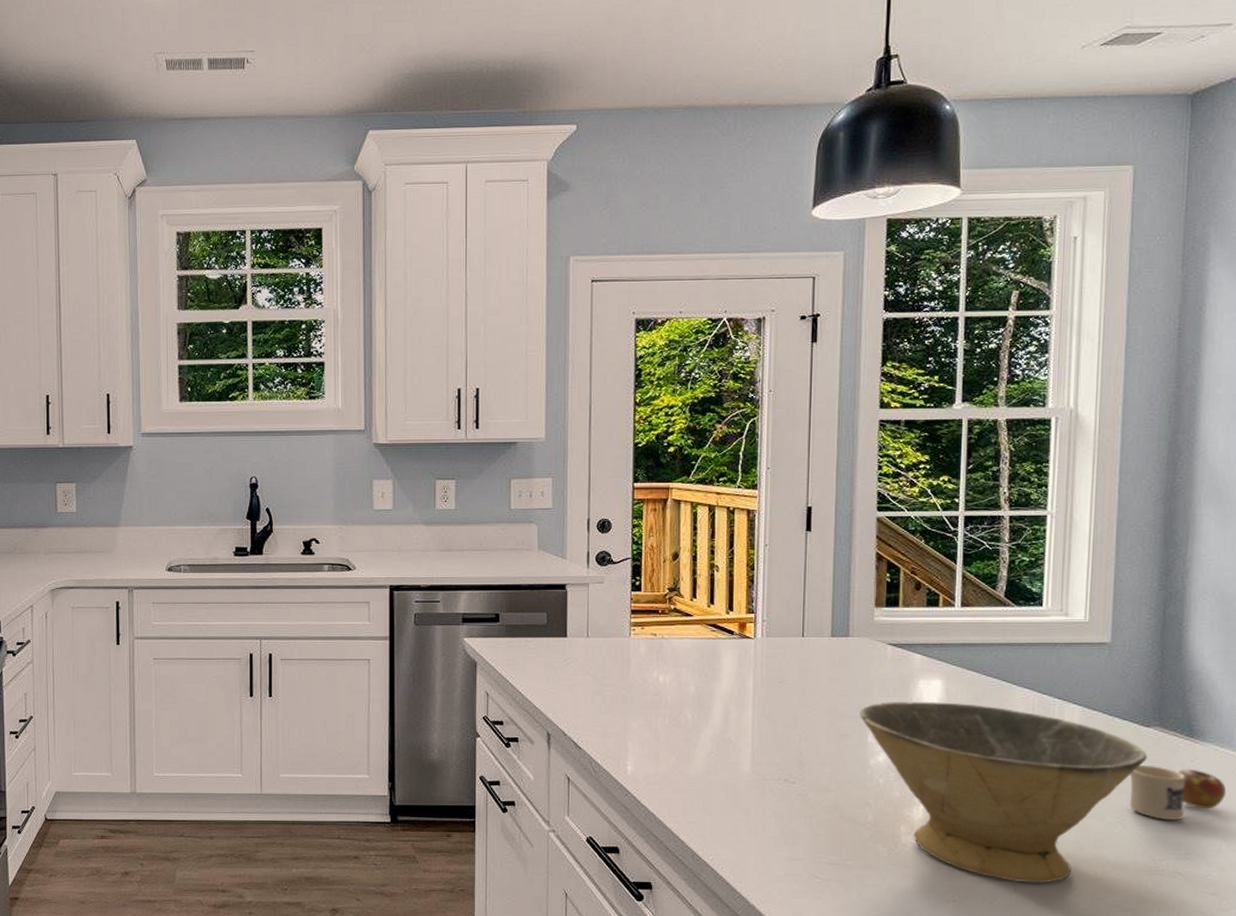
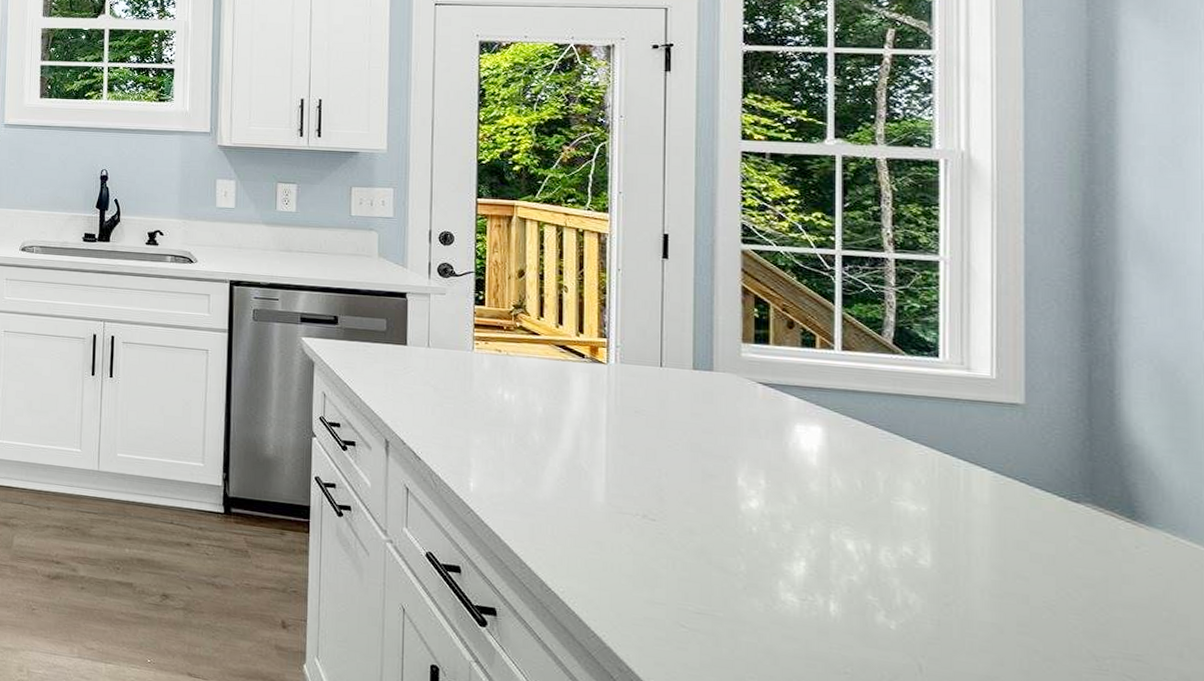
bowl: present [859,702,1147,884] -> none [727,444,1078,668]
mug: present [1129,765,1227,821] -> none [1059,544,1185,615]

